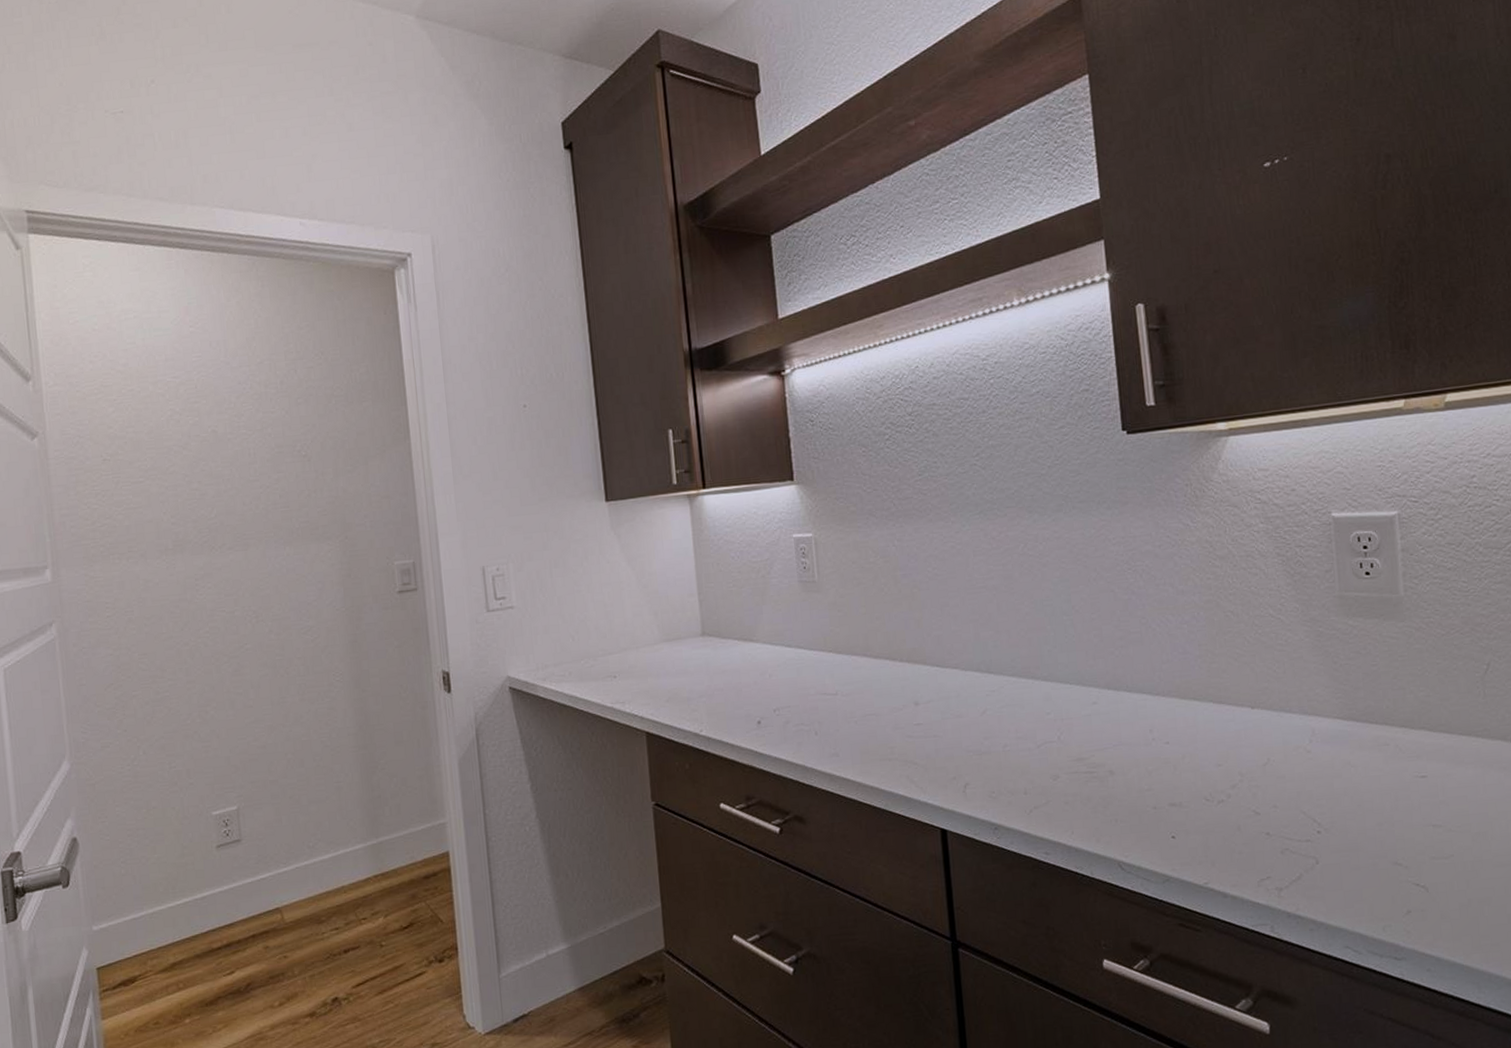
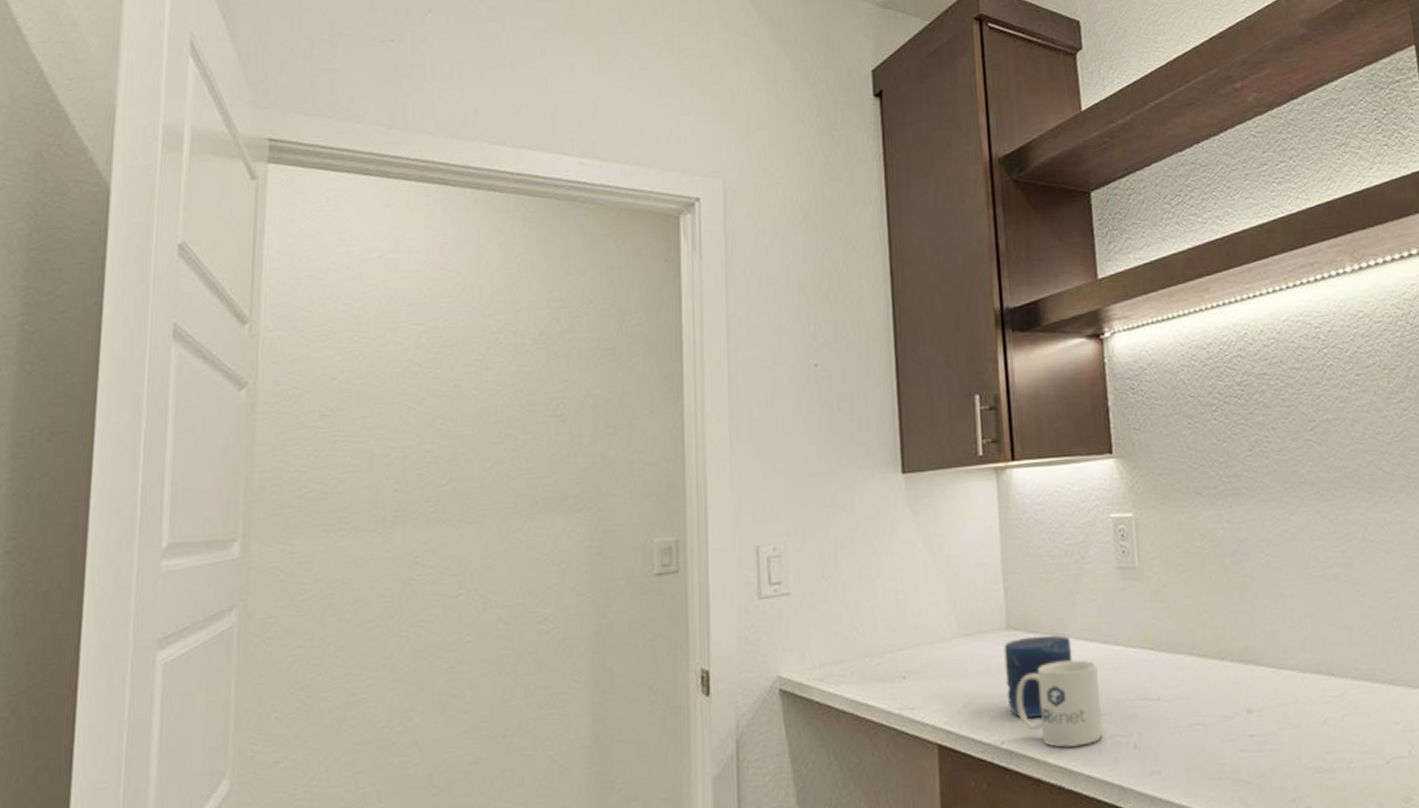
candle: none [700,640,760,710] -> present [1004,635,1073,718]
mug: none [712,660,787,734] -> present [1016,659,1102,748]

